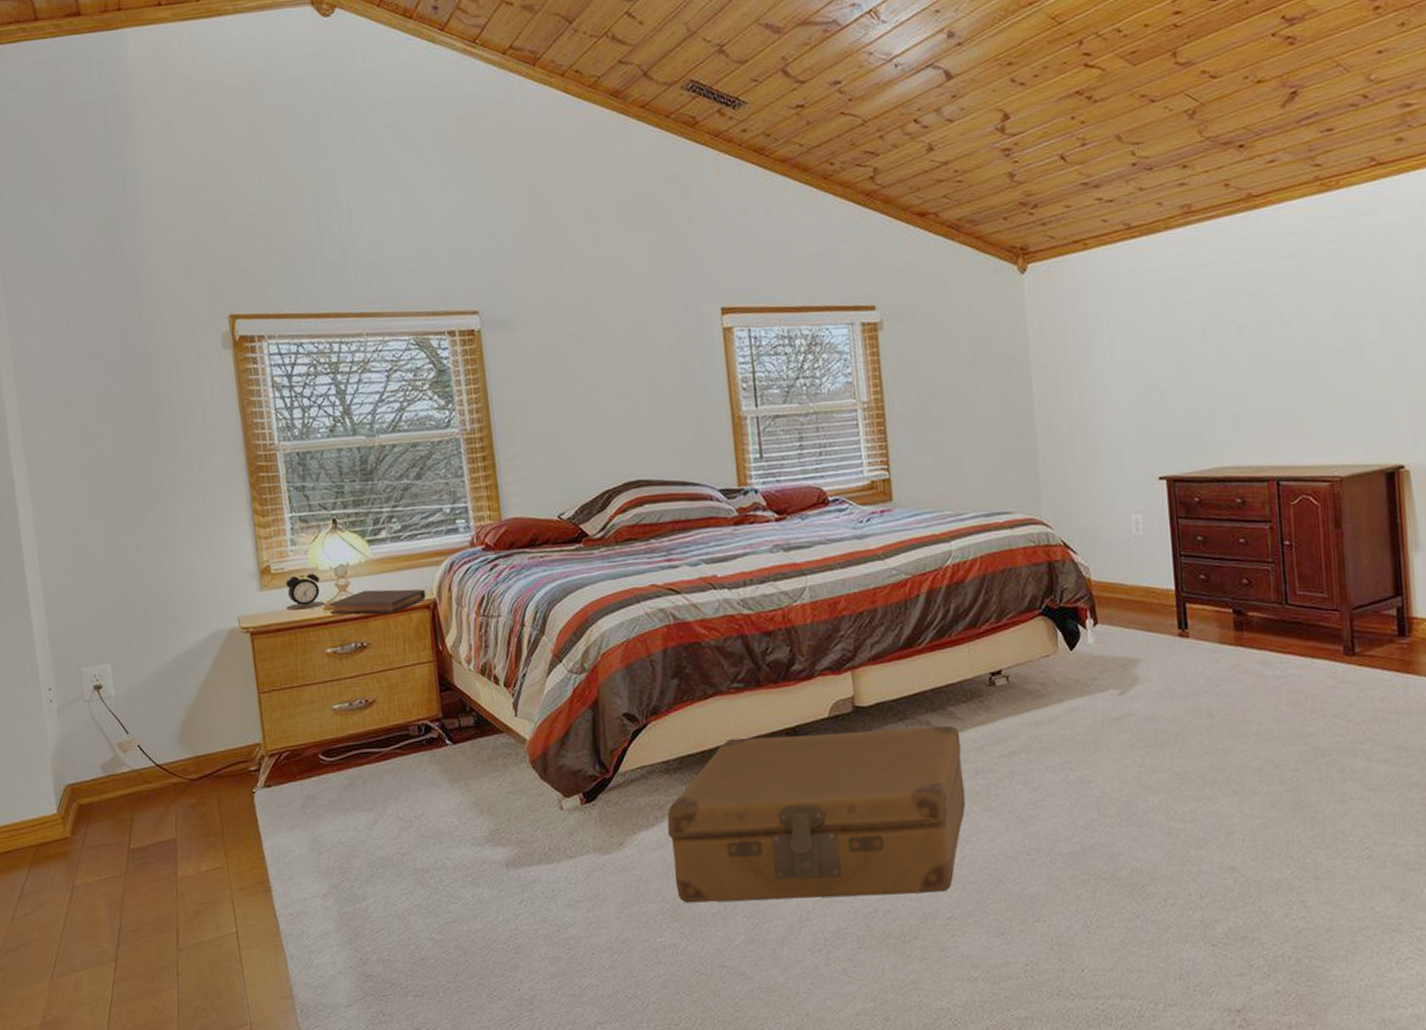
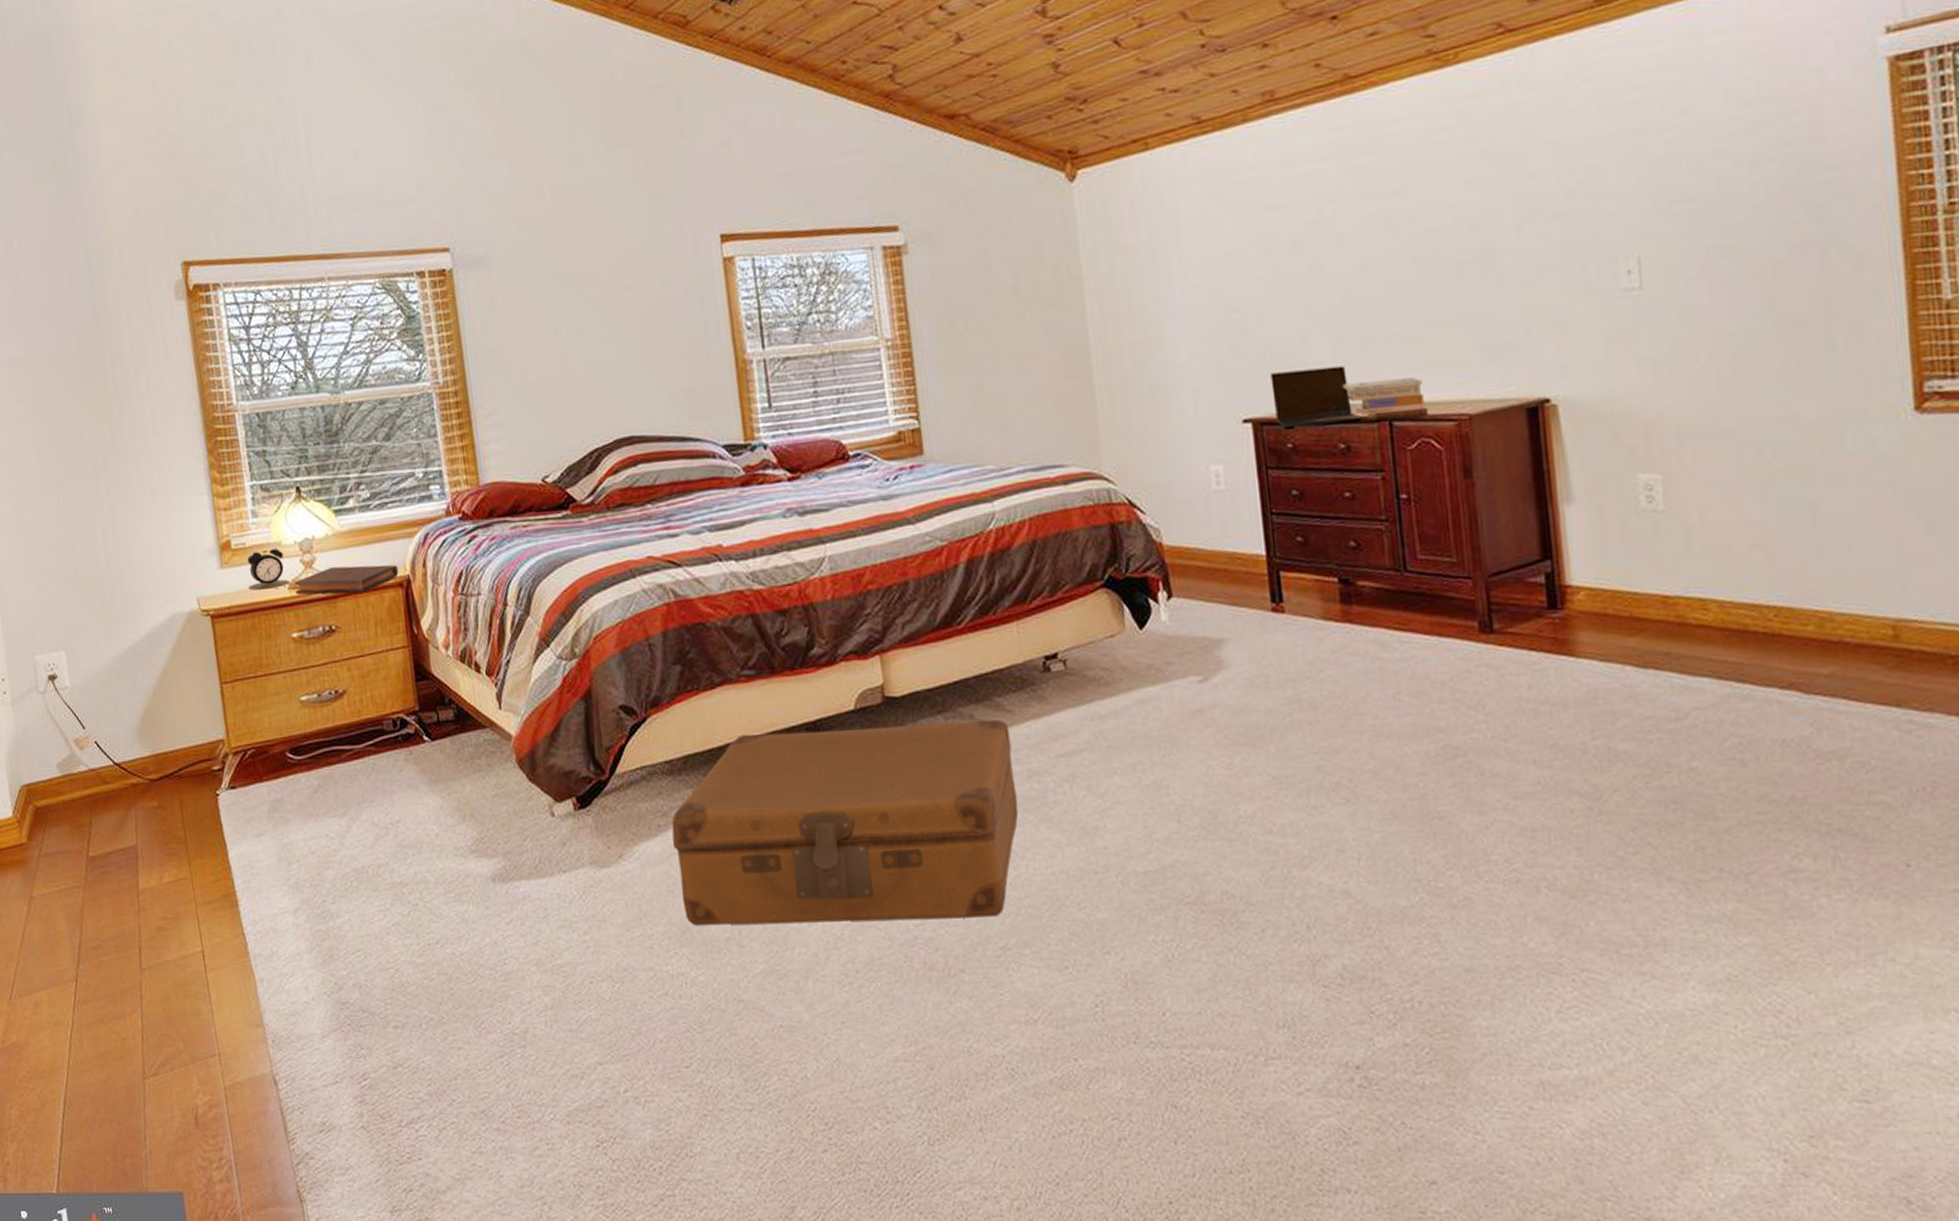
laptop: none [1182,434,1255,486] -> present [1270,366,1362,429]
books: none [1240,445,1308,480] -> present [1342,377,1429,421]

